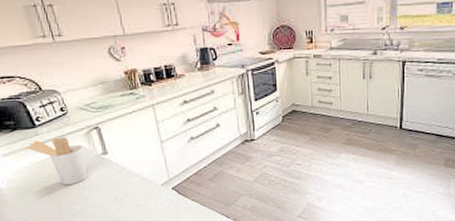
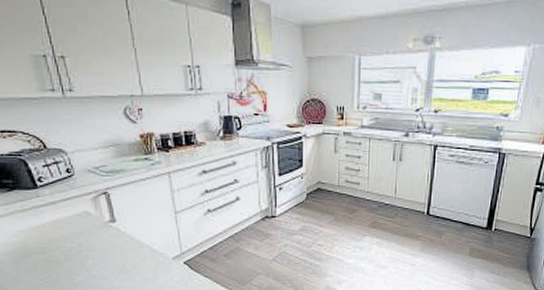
utensil holder: present [26,137,89,186] -> none [25,201,93,253]

